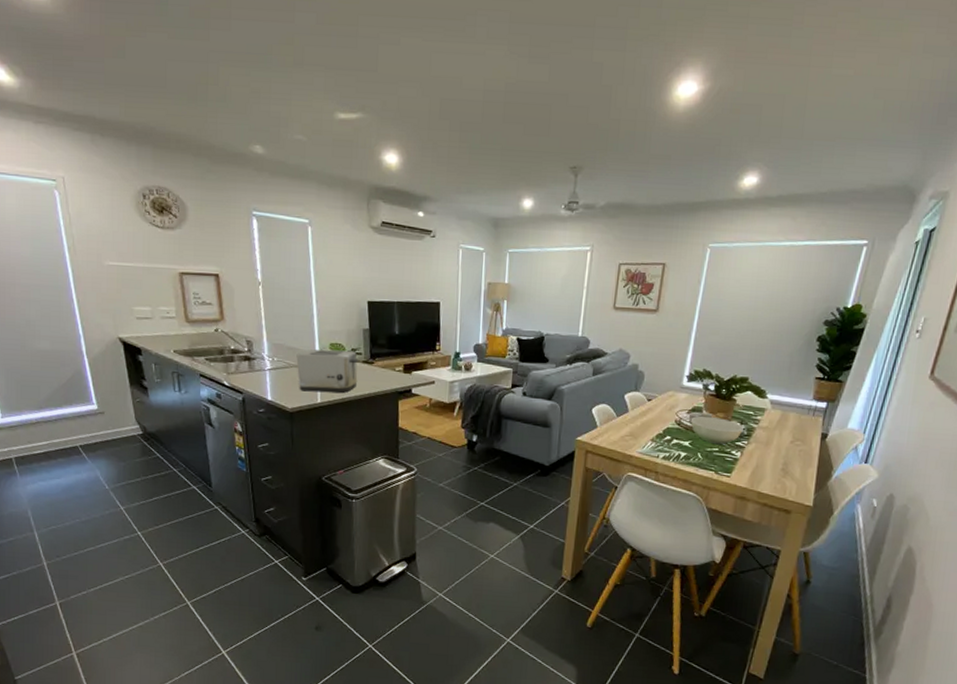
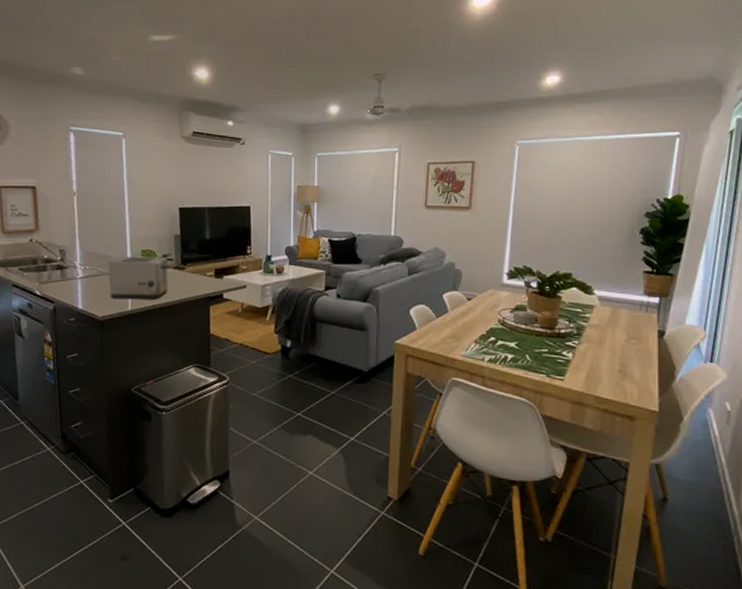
bowl: present [690,416,743,444] -> none [515,314,572,344]

